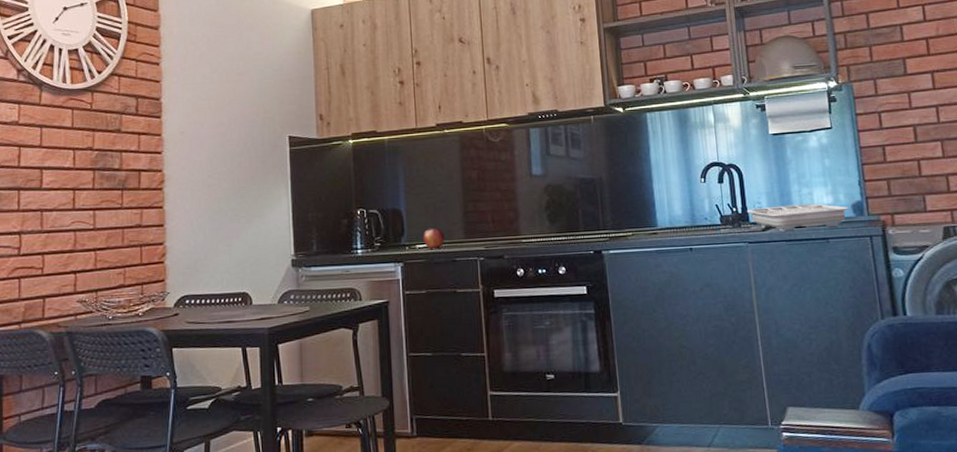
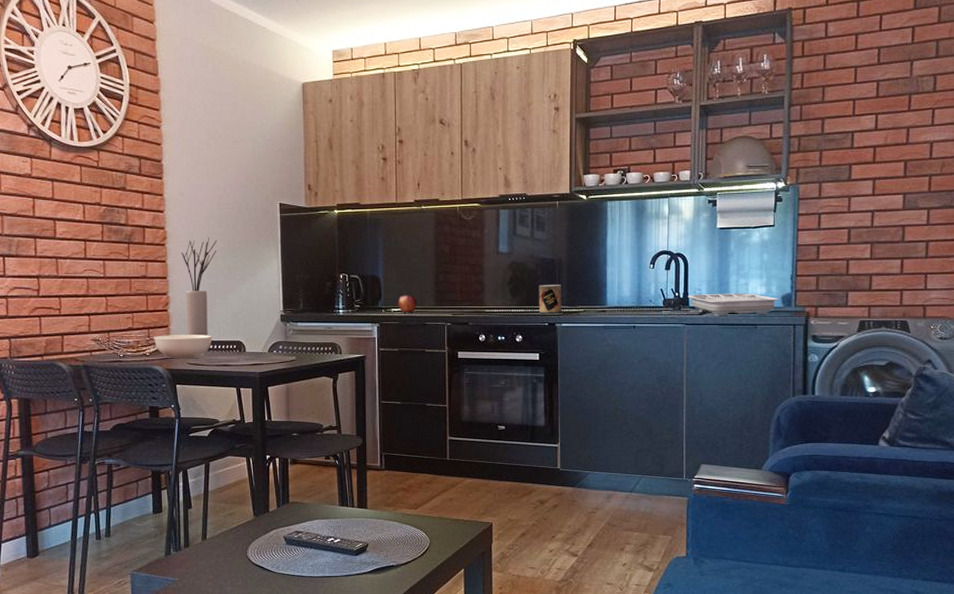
bowl: none [147,287,215,318] -> present [153,335,213,359]
vase: none [181,177,220,290] -> present [182,237,217,336]
tin can: none [579,207,608,241] -> present [539,285,562,314]

